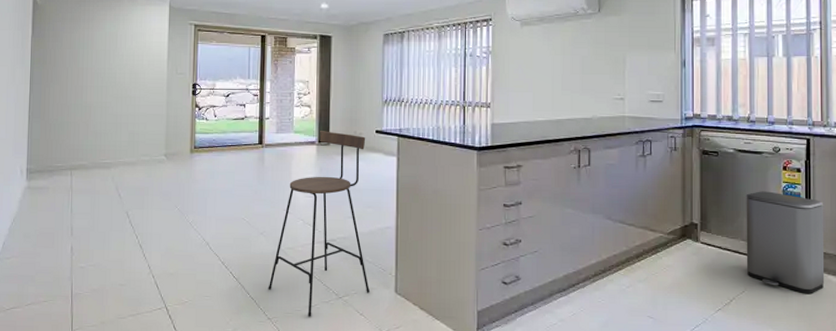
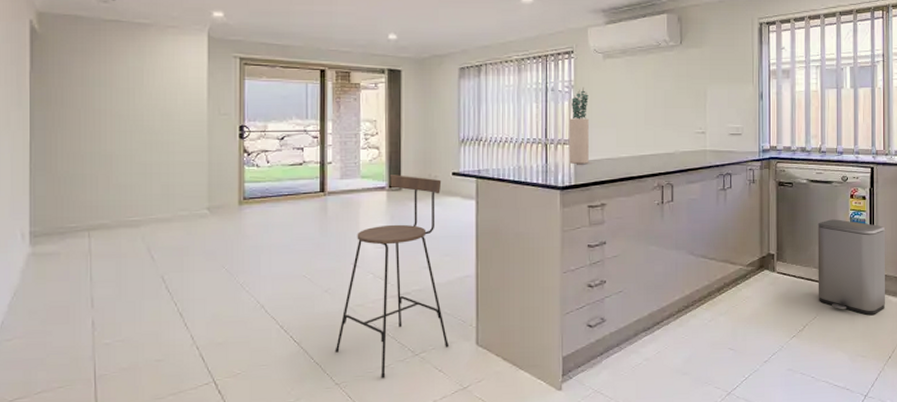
vase: none [486,54,507,127] -> present [569,88,590,165]

